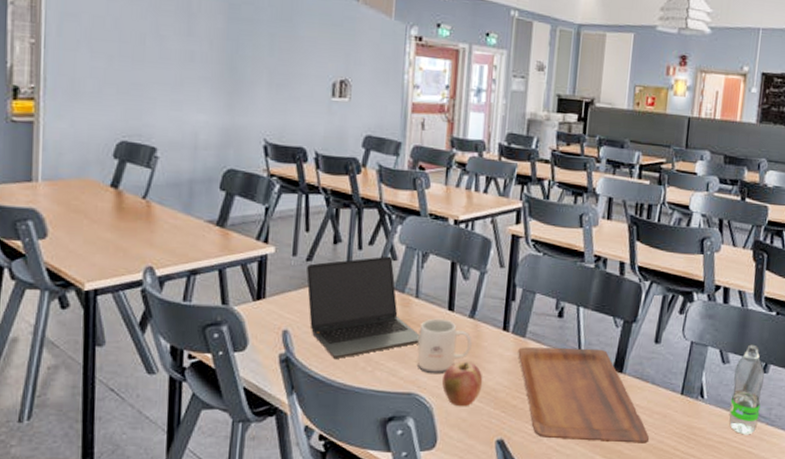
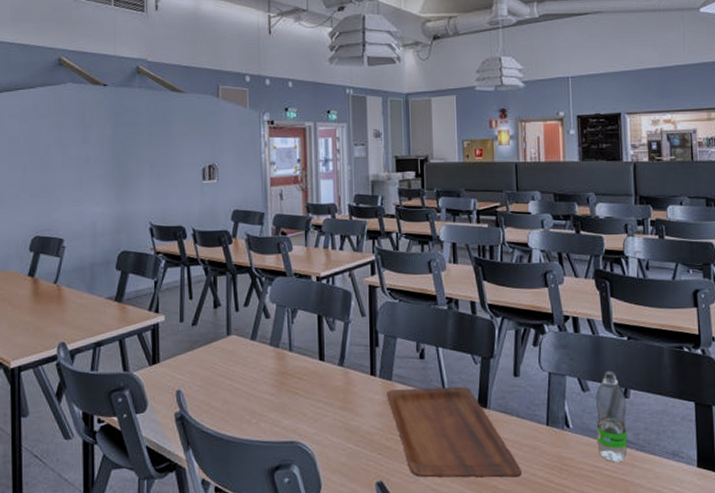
laptop: present [306,256,420,359] -> none [193,315,297,413]
mug: present [417,318,472,373] -> none [295,368,344,421]
apple: present [442,360,483,407] -> none [321,406,358,452]

